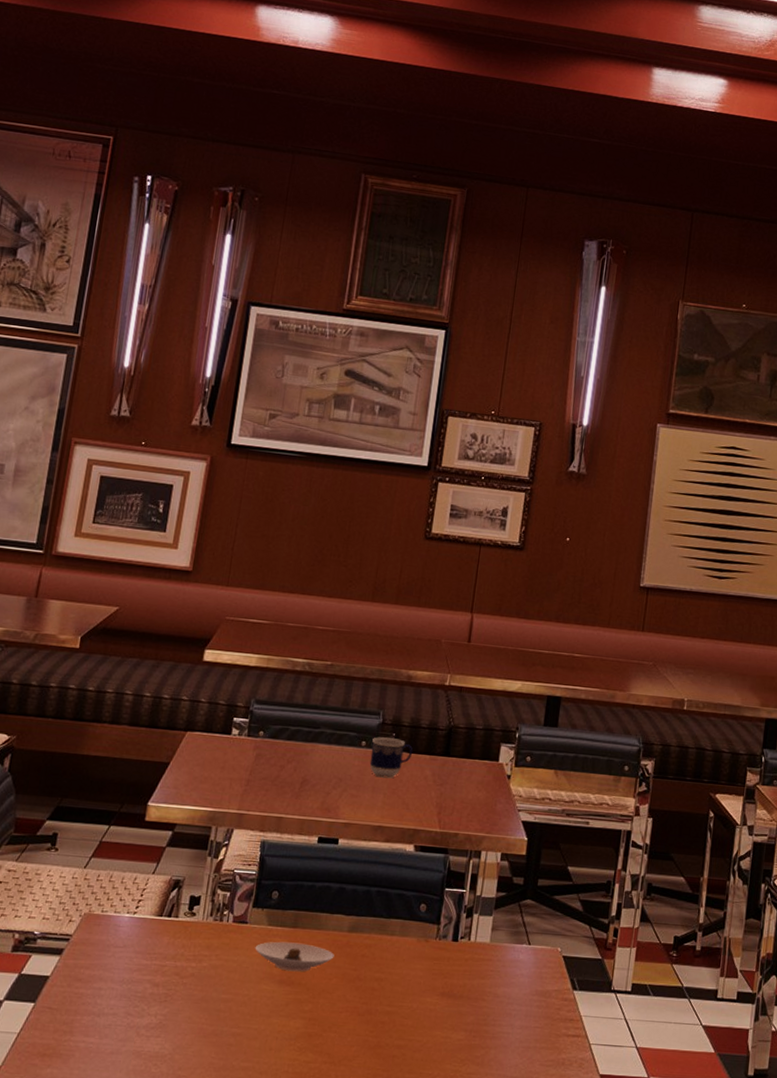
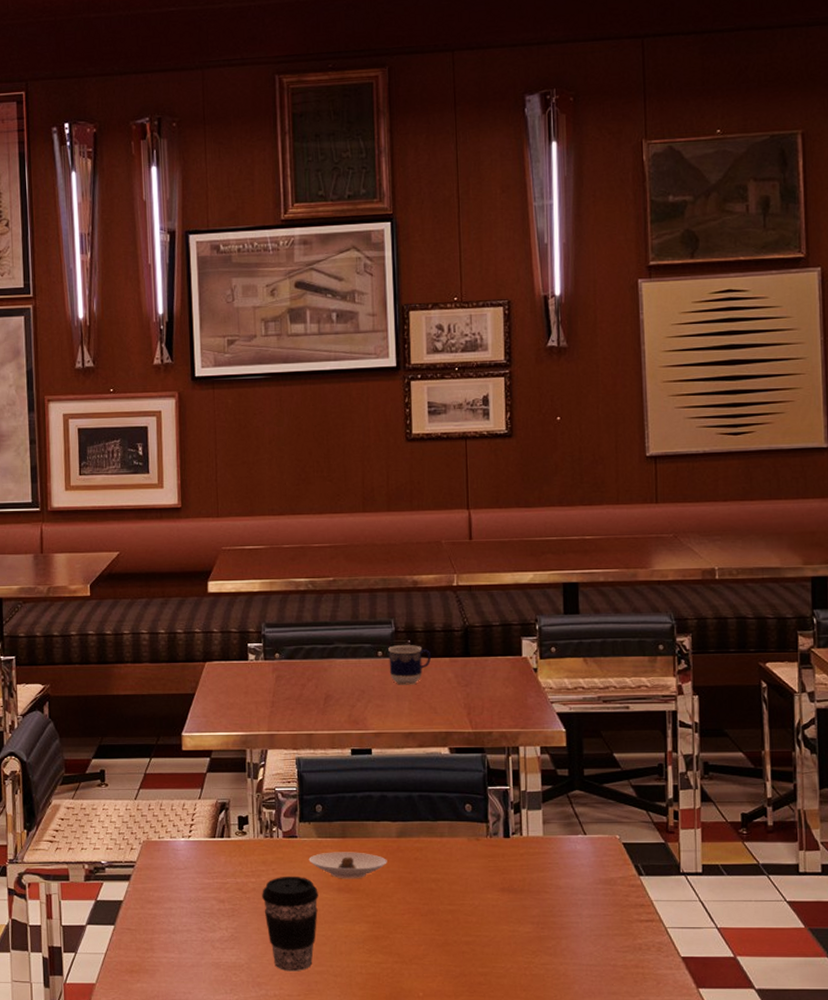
coffee cup: none [198,963,259,1066] -> present [262,876,318,972]

